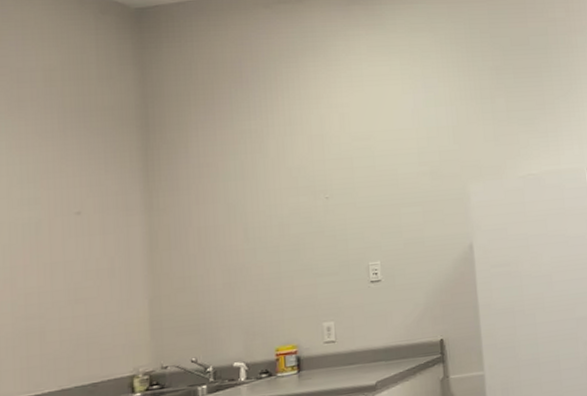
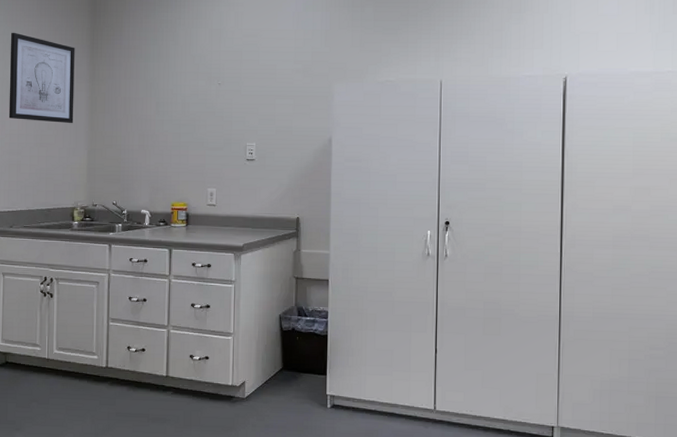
wall art: none [19,160,125,273] -> present [8,32,75,124]

